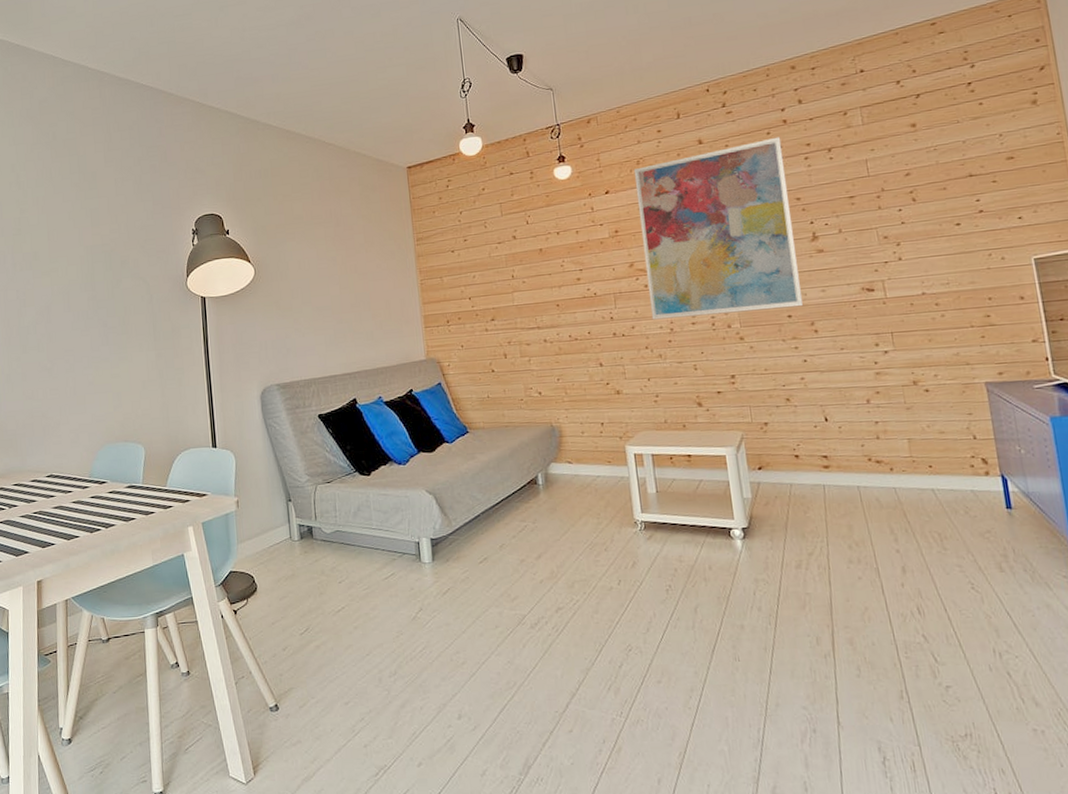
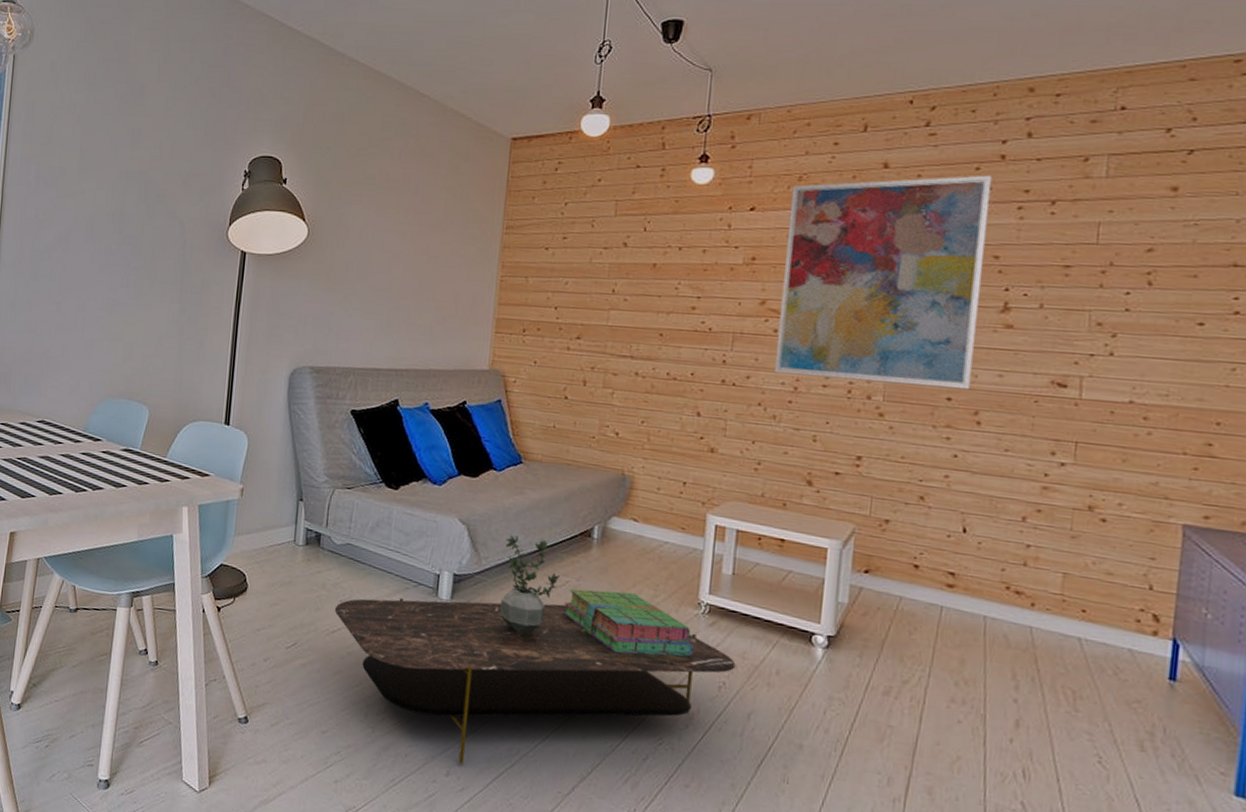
coffee table: none [335,546,676,706] -> present [334,598,736,764]
potted plant: none [467,495,519,580] -> present [500,535,560,634]
stack of books: none [526,525,640,579] -> present [562,588,694,657]

